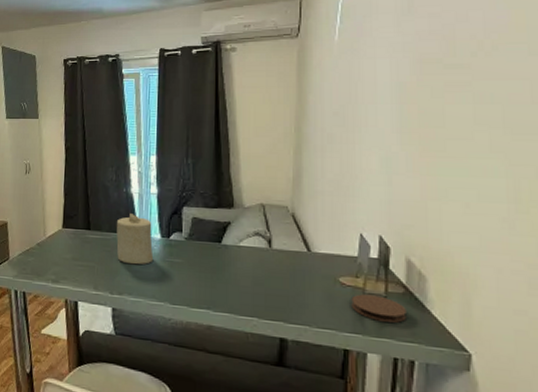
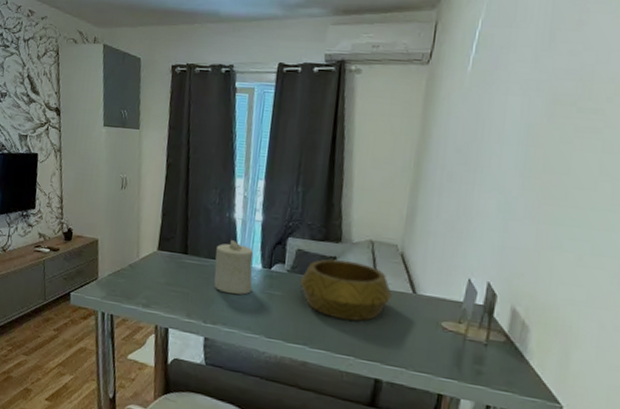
decorative bowl: none [198,224,288,282] -> present [300,259,392,322]
coaster: present [351,294,407,323] -> none [451,339,505,371]

